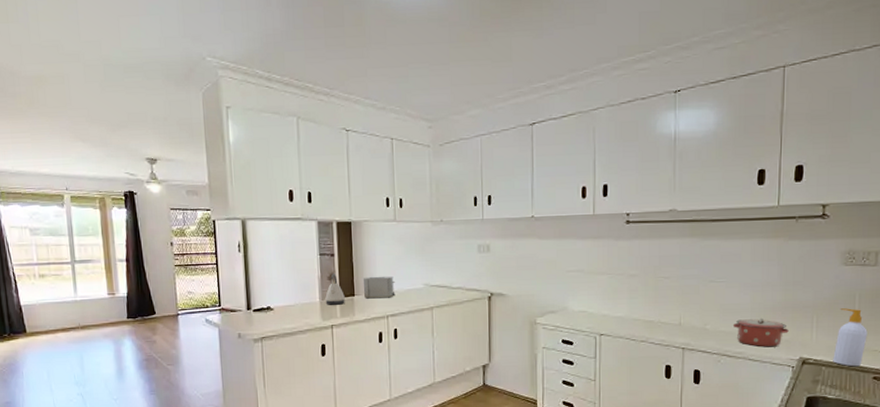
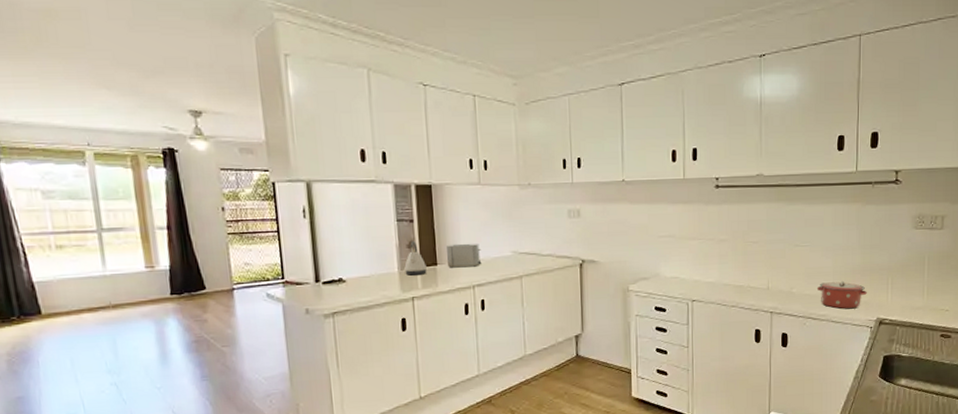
soap bottle: present [833,308,868,367] -> none [906,270,936,326]

